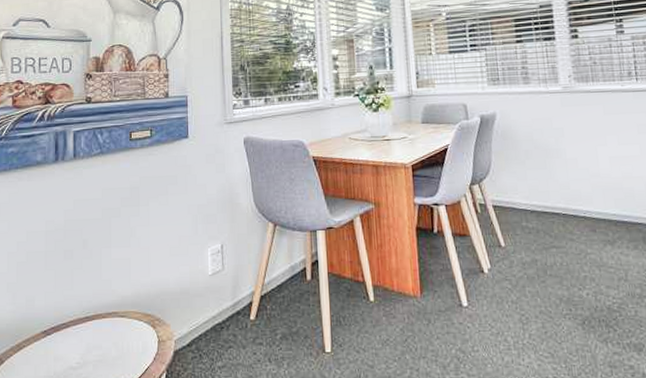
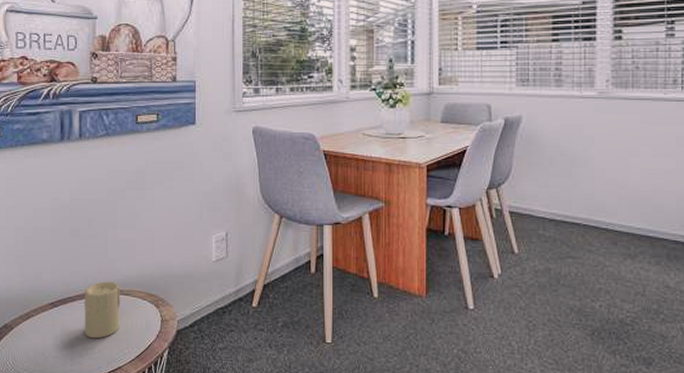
candle: none [78,304,117,367] -> present [84,281,121,339]

